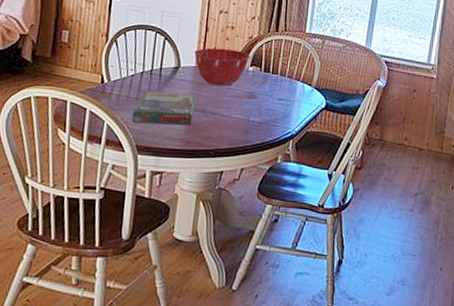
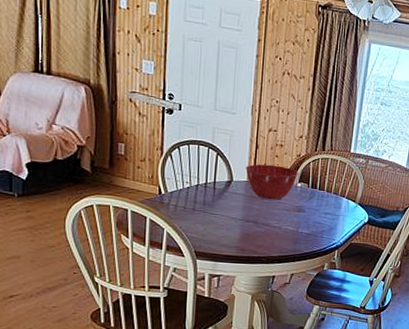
board game: present [132,91,197,126] -> none [189,203,249,235]

